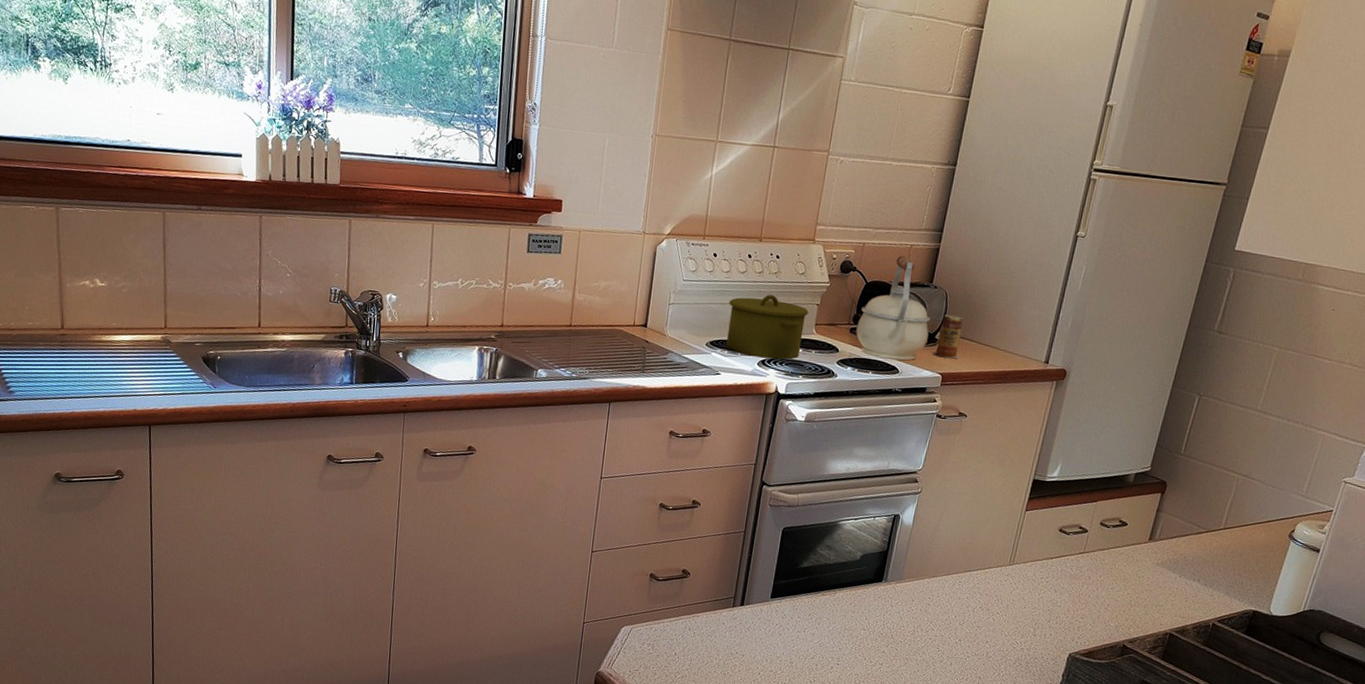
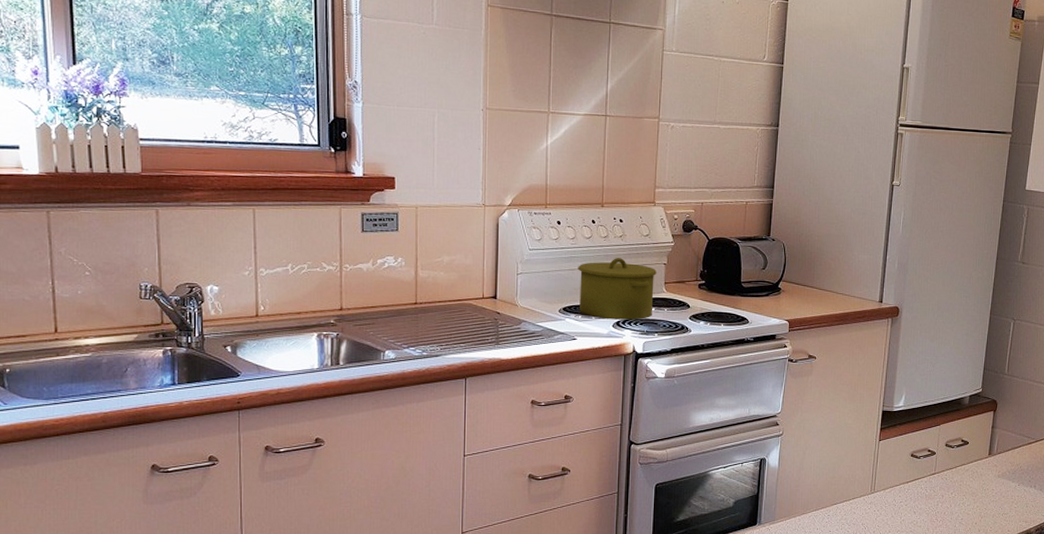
kettle: present [856,255,931,361] -> none [704,211,772,312]
canister: present [932,314,964,359] -> none [777,265,803,306]

